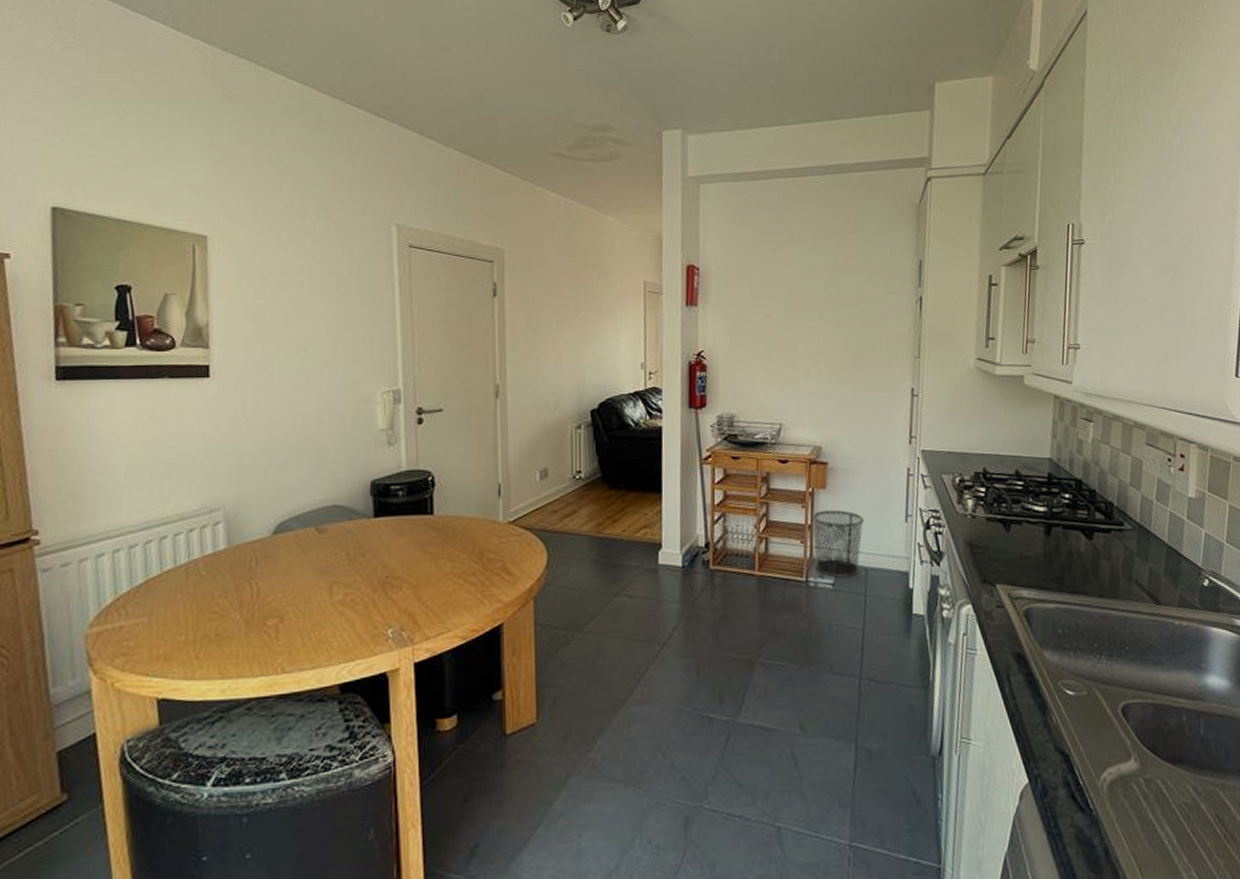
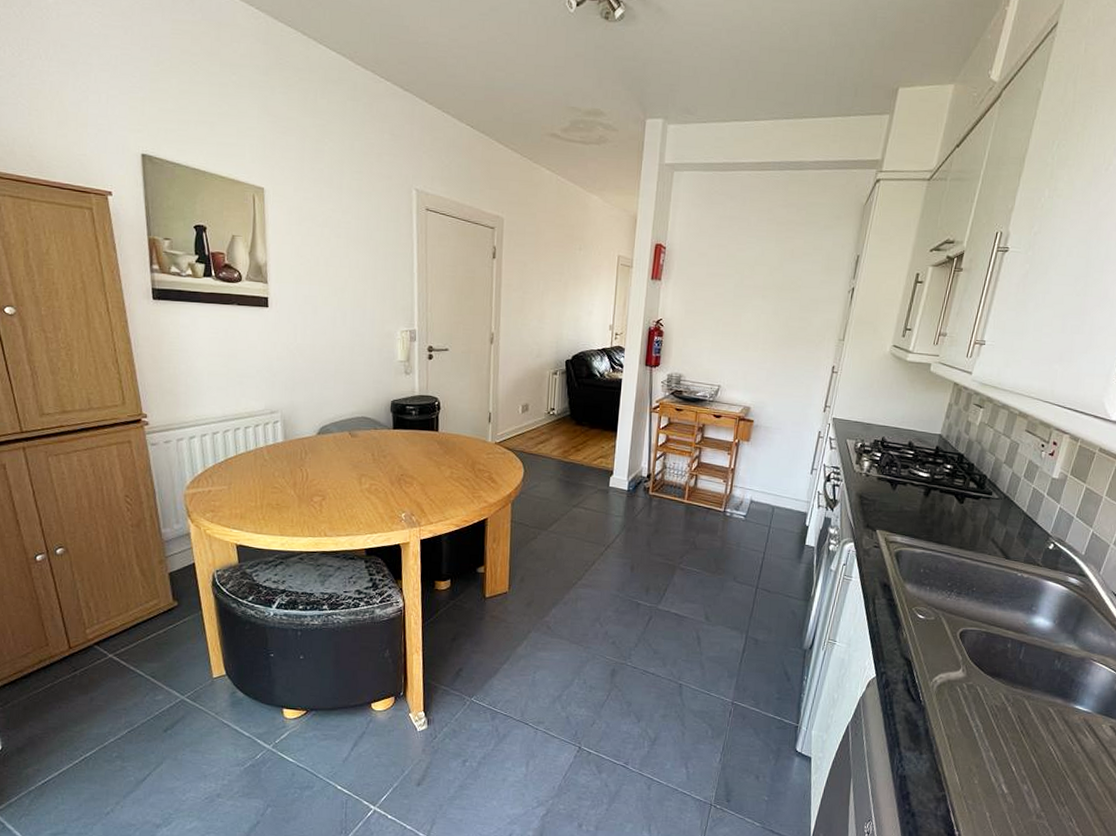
waste bin: present [811,510,865,577] -> none [732,458,778,512]

